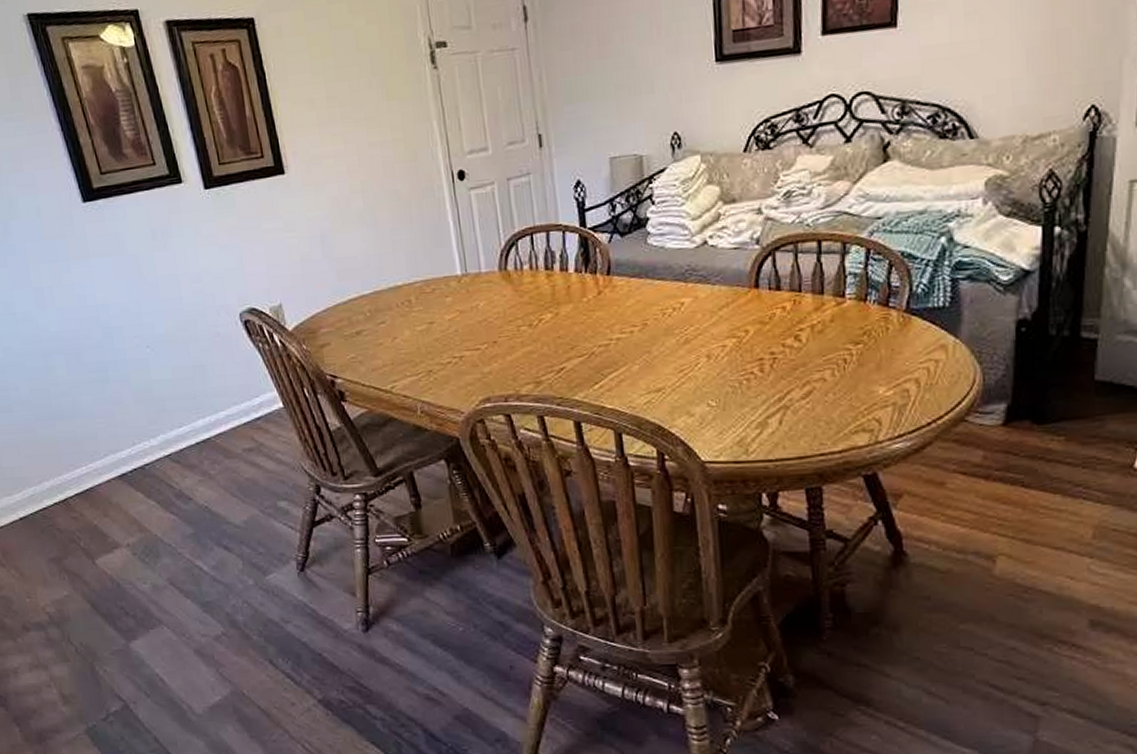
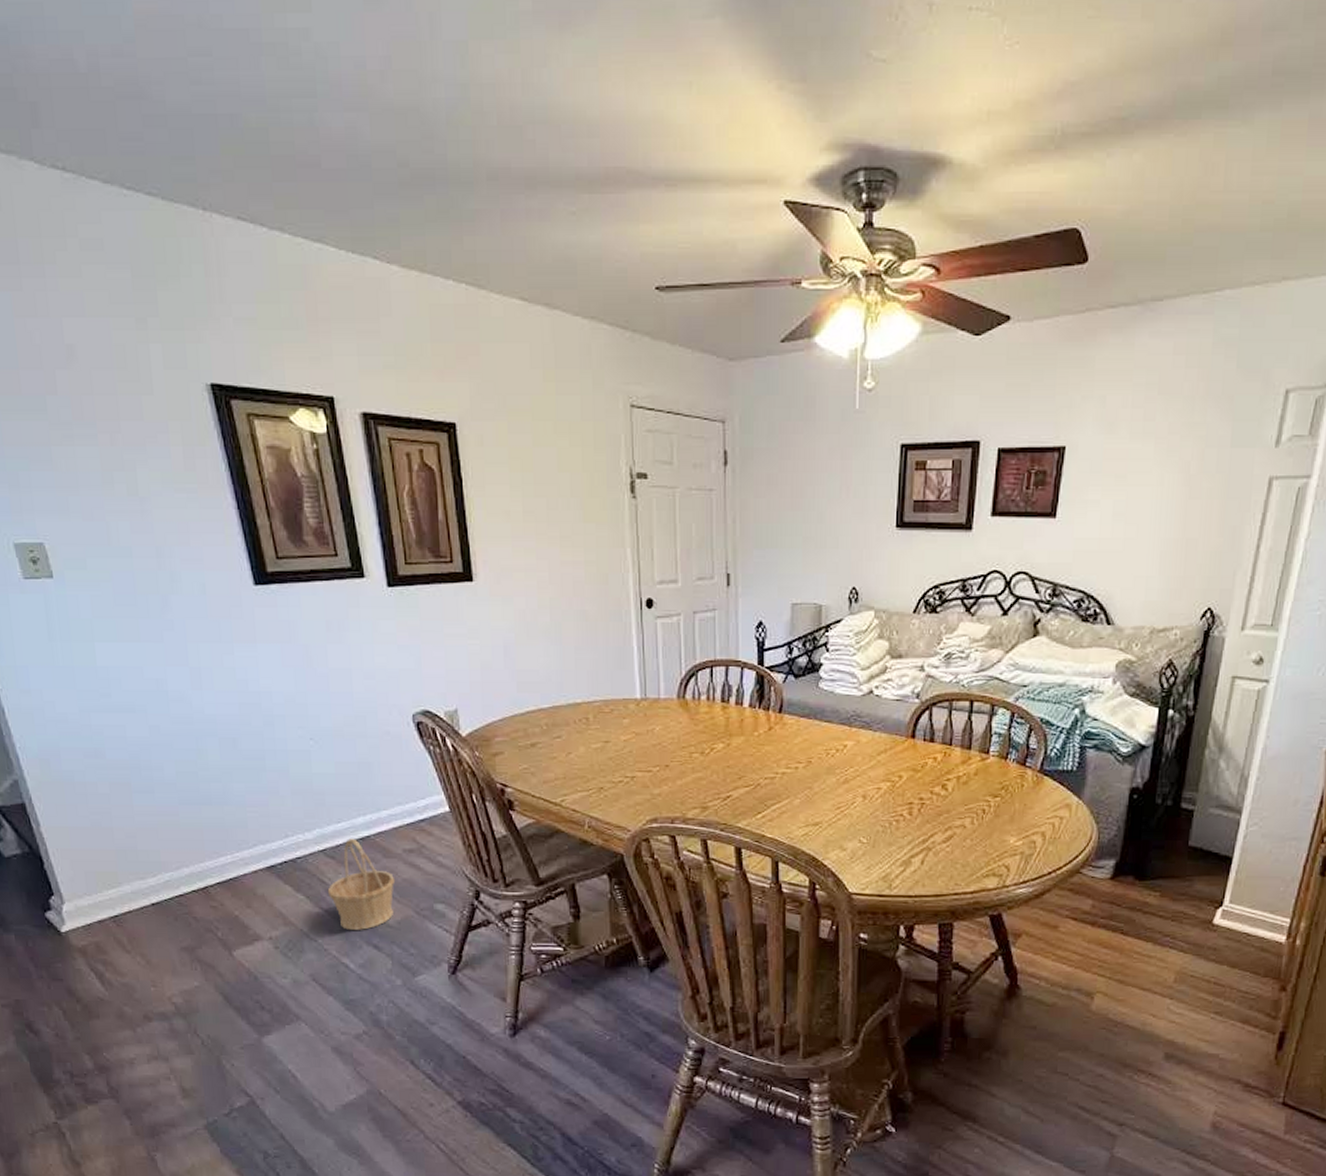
basket: none [176,442,240,533] -> present [327,838,396,930]

